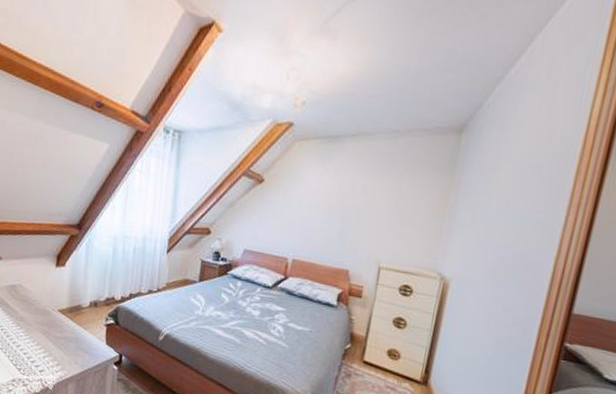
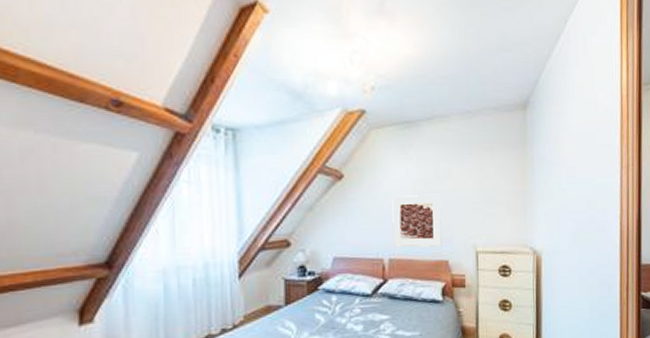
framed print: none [299,204,354,256] -> present [392,194,442,247]

